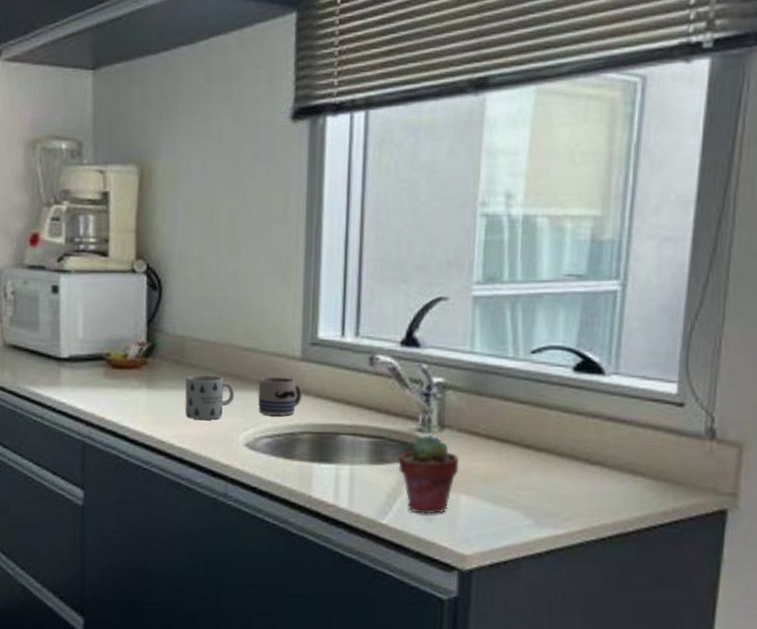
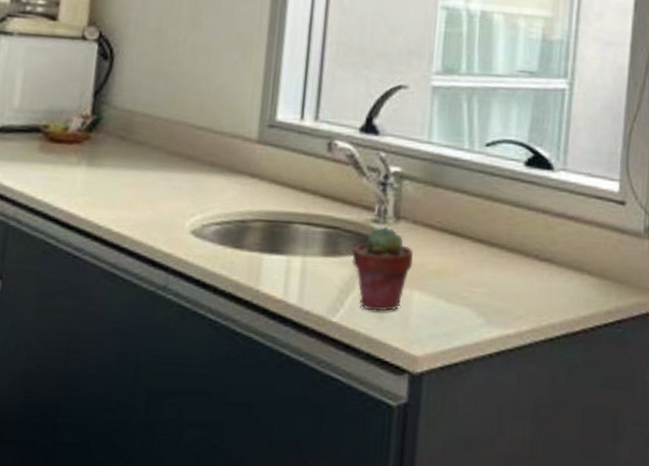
mug: present [185,374,235,420] -> none [127,153,184,204]
mug: present [258,376,303,416] -> none [208,158,257,202]

